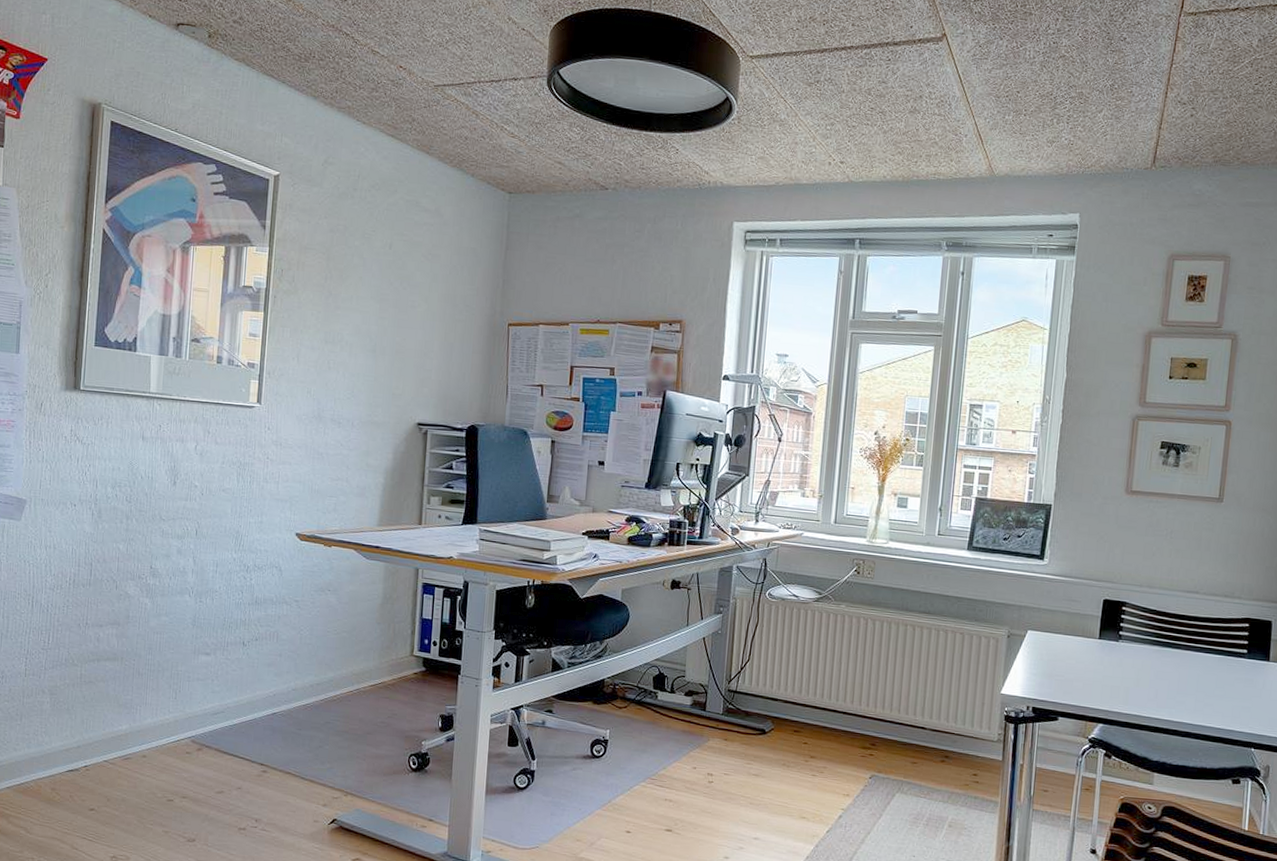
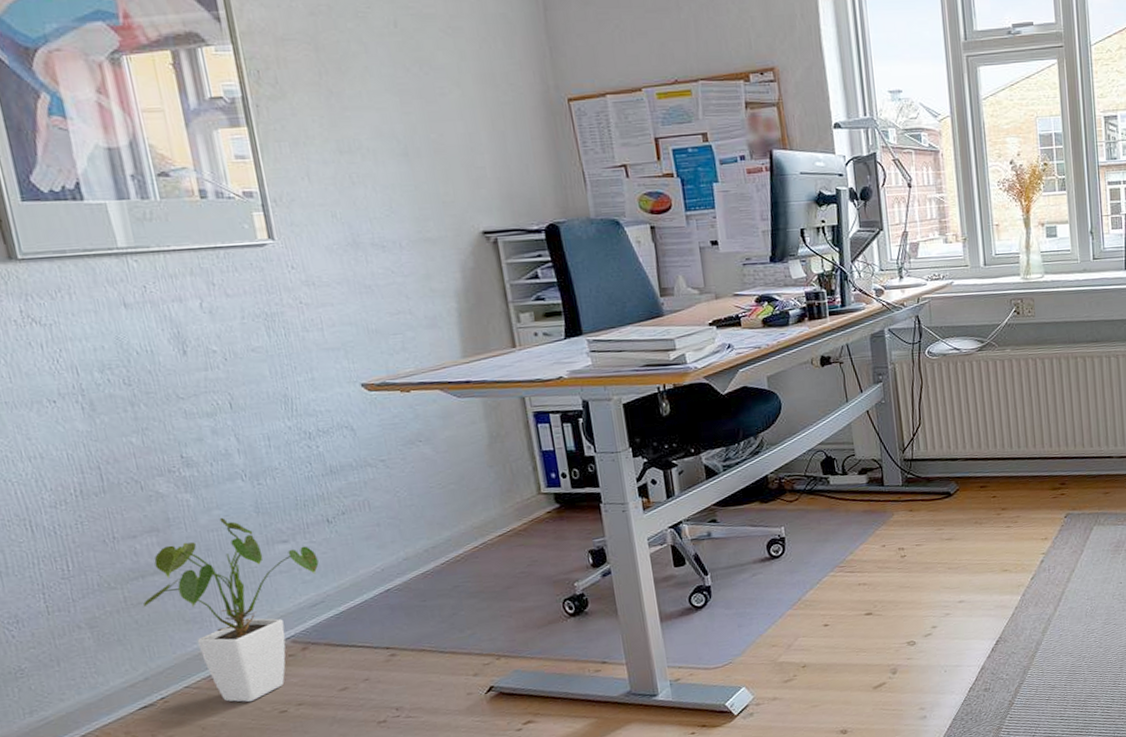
house plant: none [92,623,228,786] -> present [143,517,319,703]

